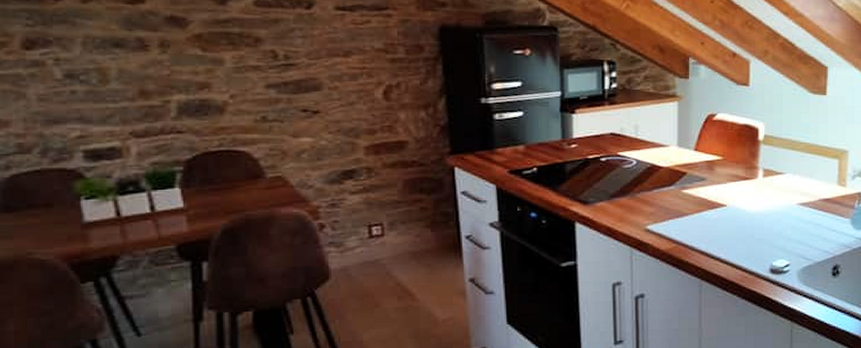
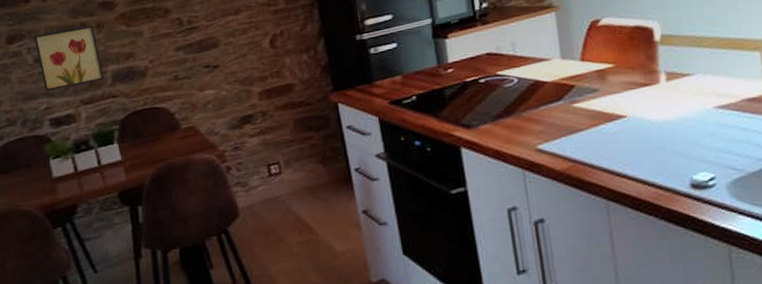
wall art: none [66,42,166,116] -> present [34,25,104,91]

